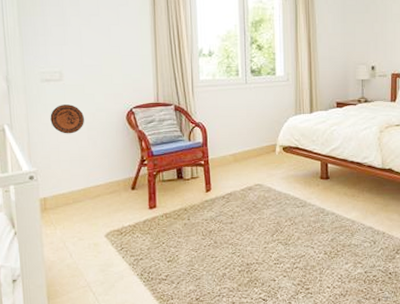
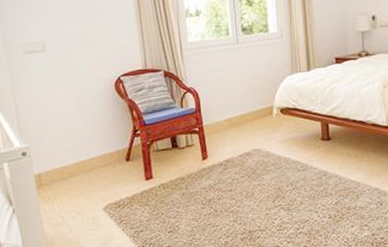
decorative plate: present [50,104,84,134] -> none [36,76,72,107]

